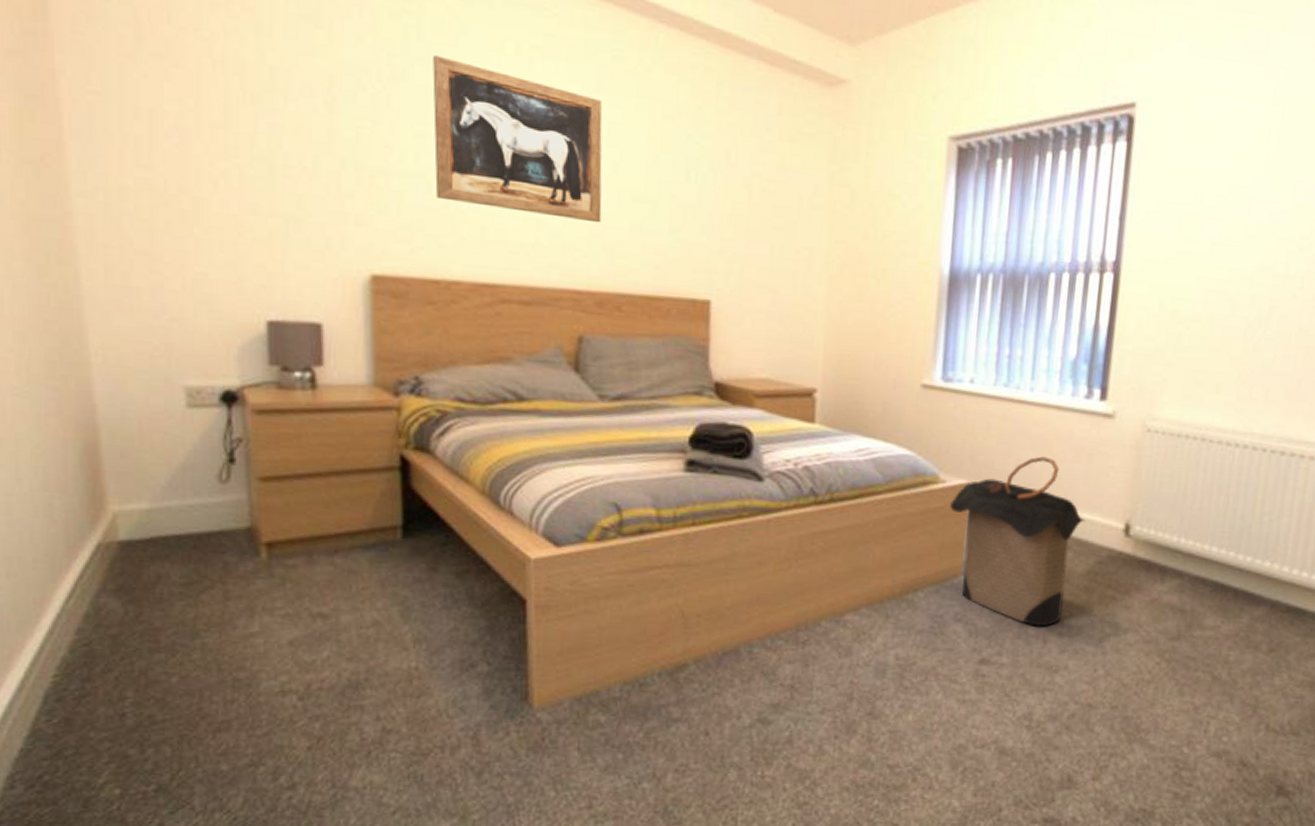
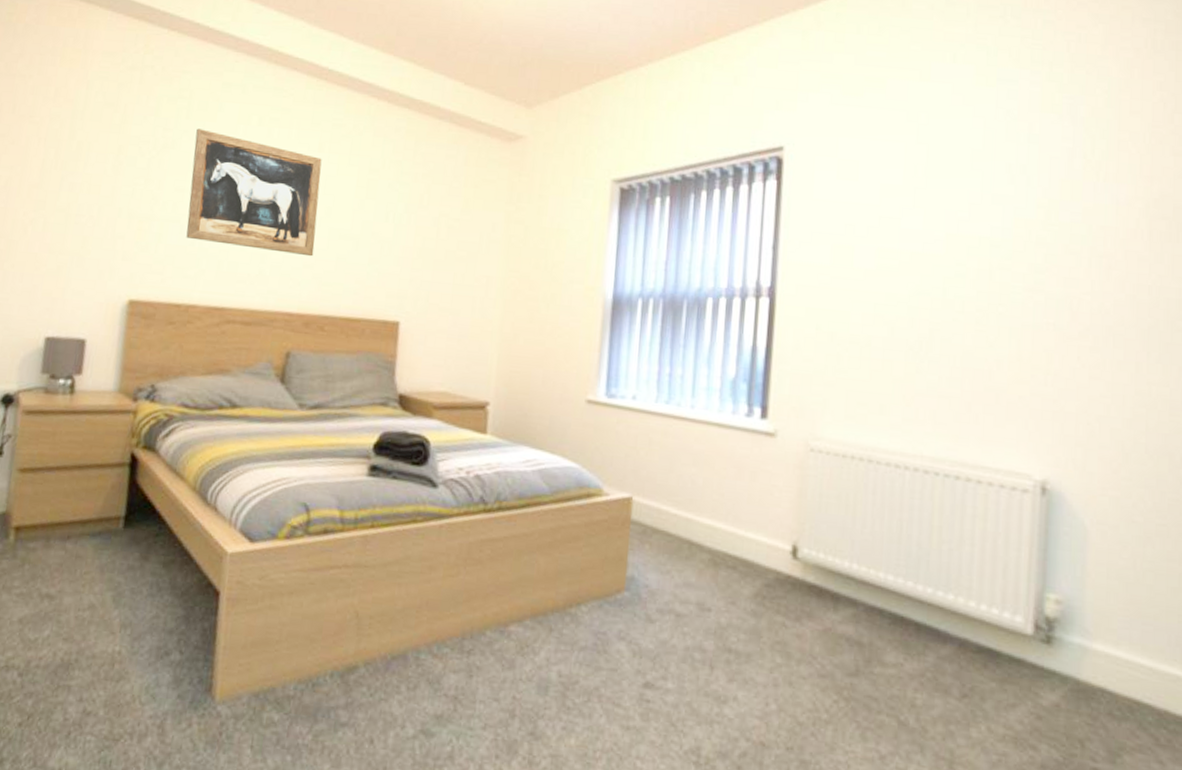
laundry hamper: present [950,456,1085,627] -> none [613,472,750,652]

